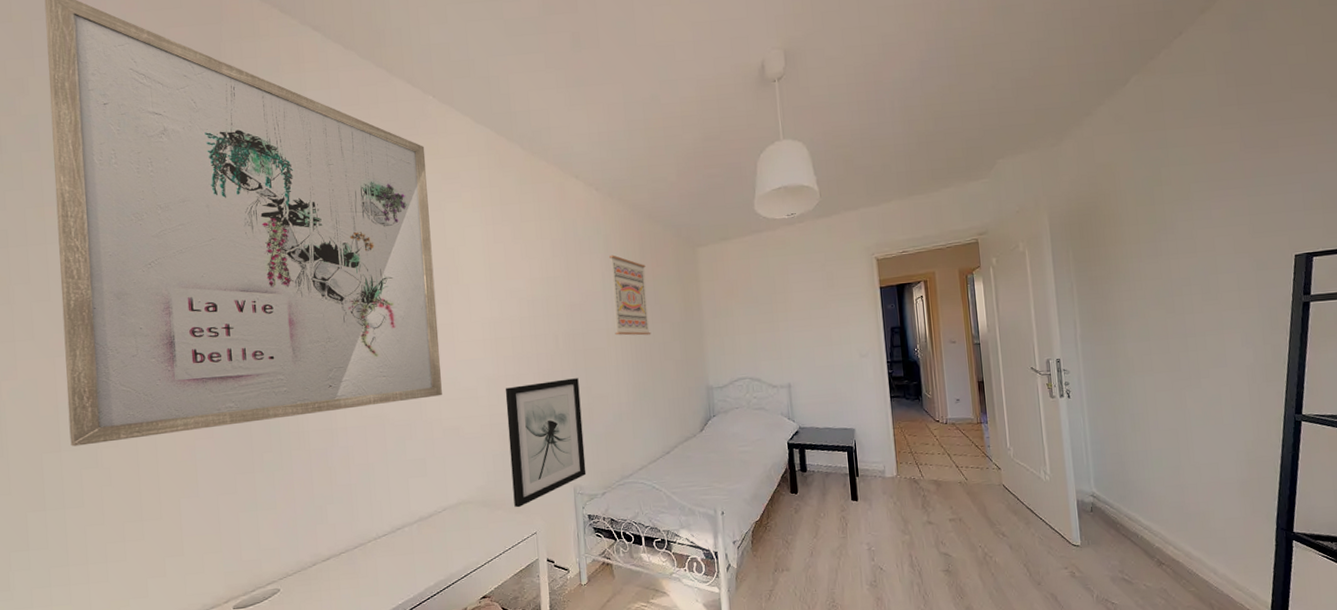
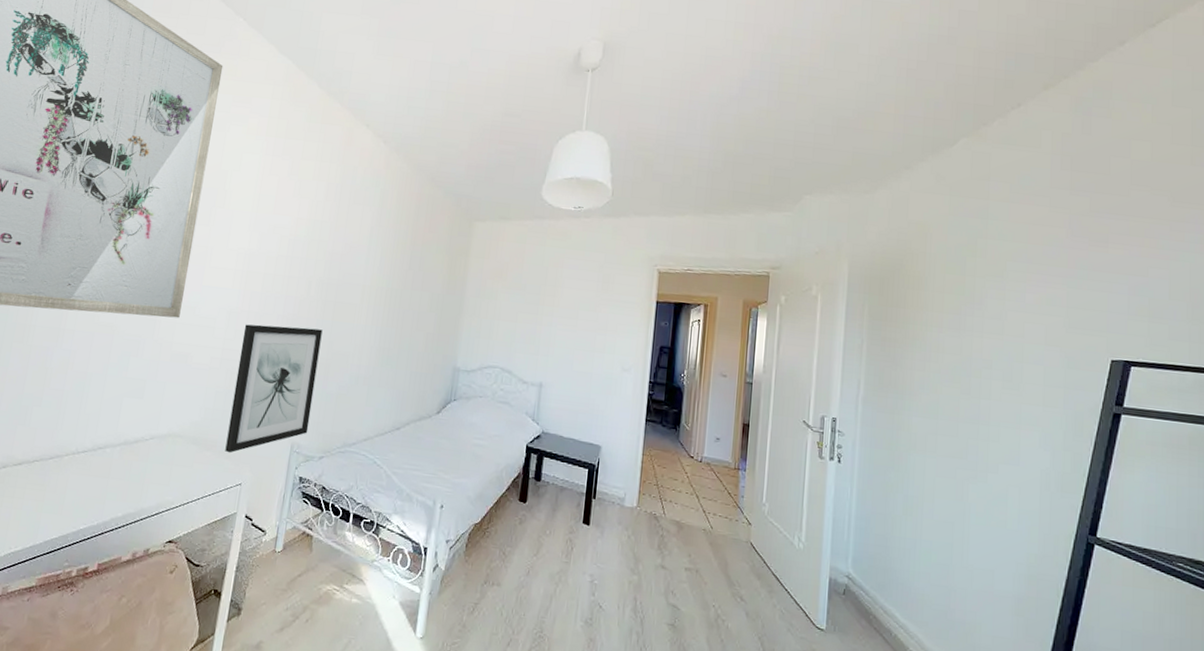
wall art: present [609,255,651,336] -> none [370,210,418,301]

